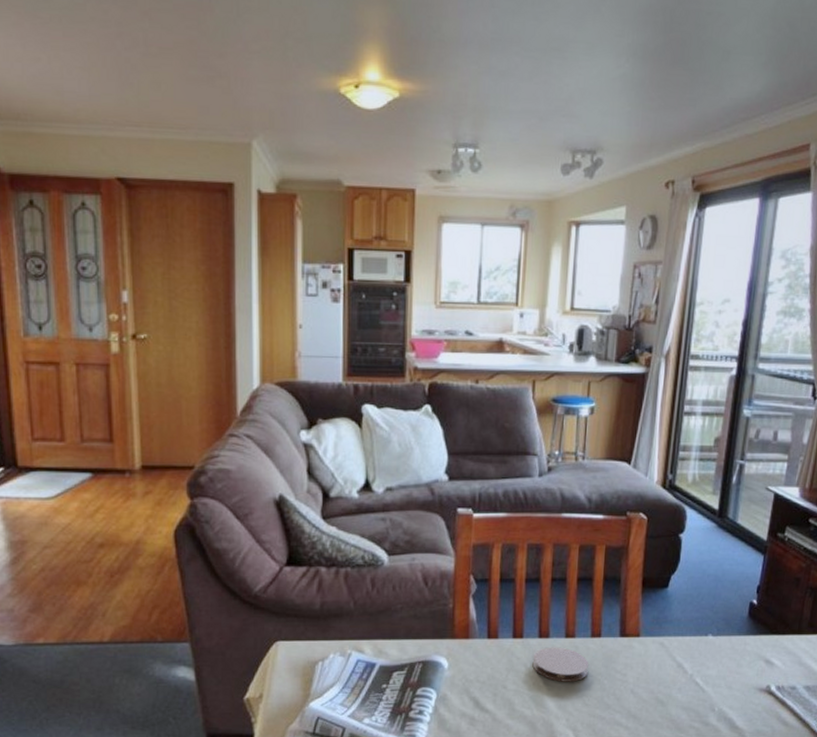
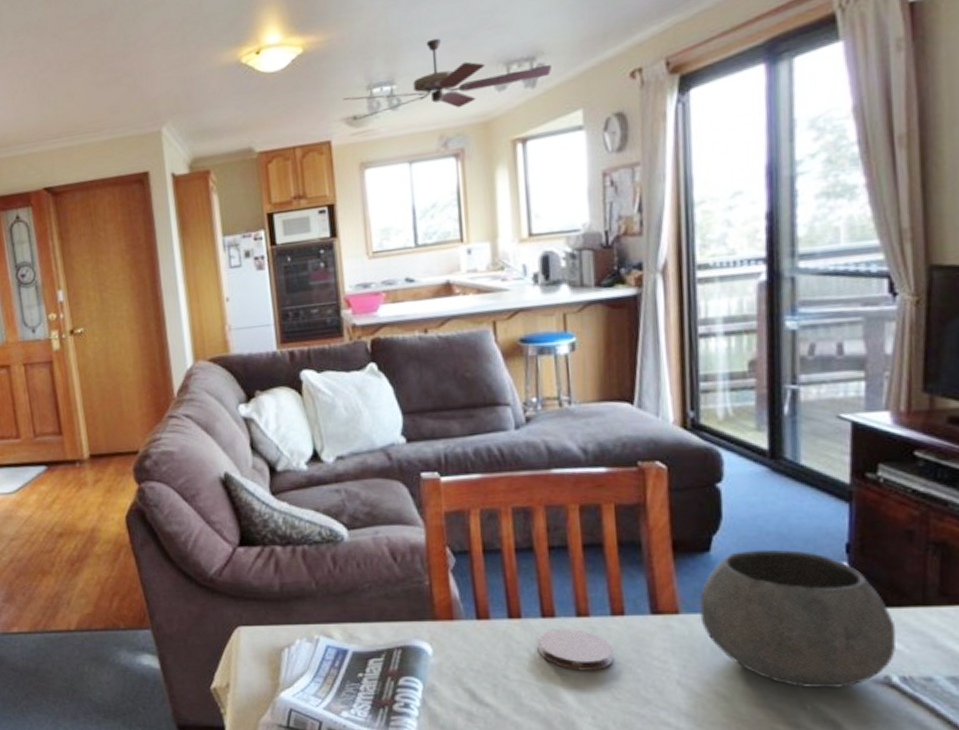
ceiling fan: none [430,113,608,183] -> present [343,38,553,121]
bowl: none [654,588,779,696] -> present [699,549,897,689]

